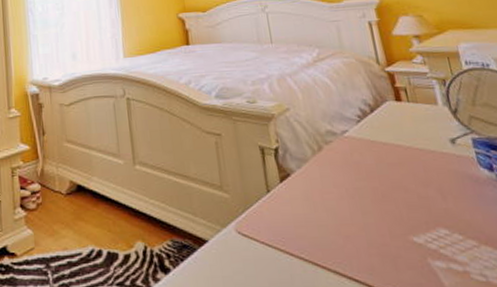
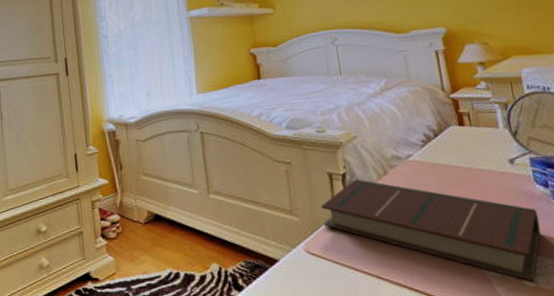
book: none [253,154,488,276] -> present [321,179,541,282]

